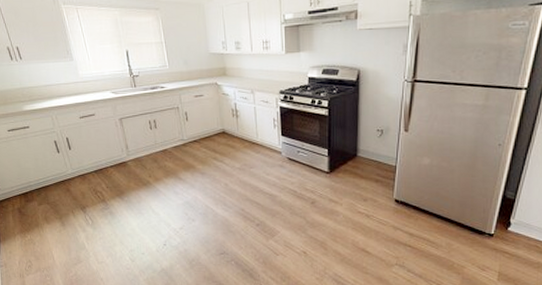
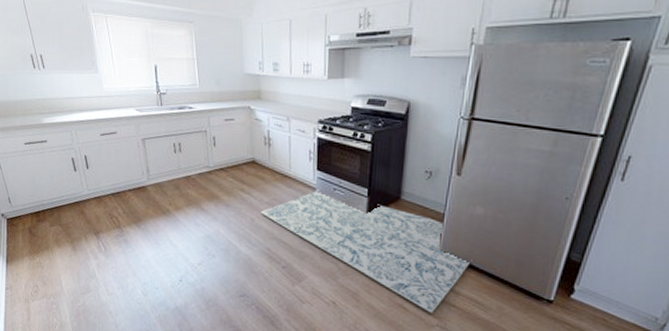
rug: none [233,153,423,254] -> present [261,190,473,314]

